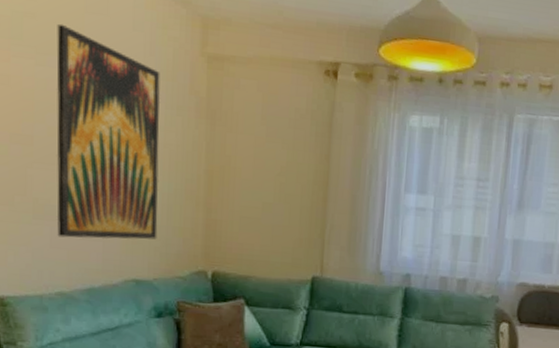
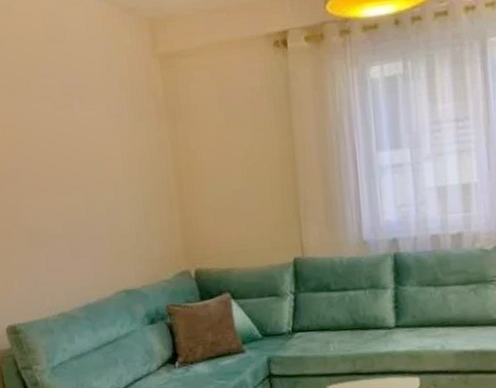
wall art: present [56,23,160,240] -> none [25,59,139,260]

